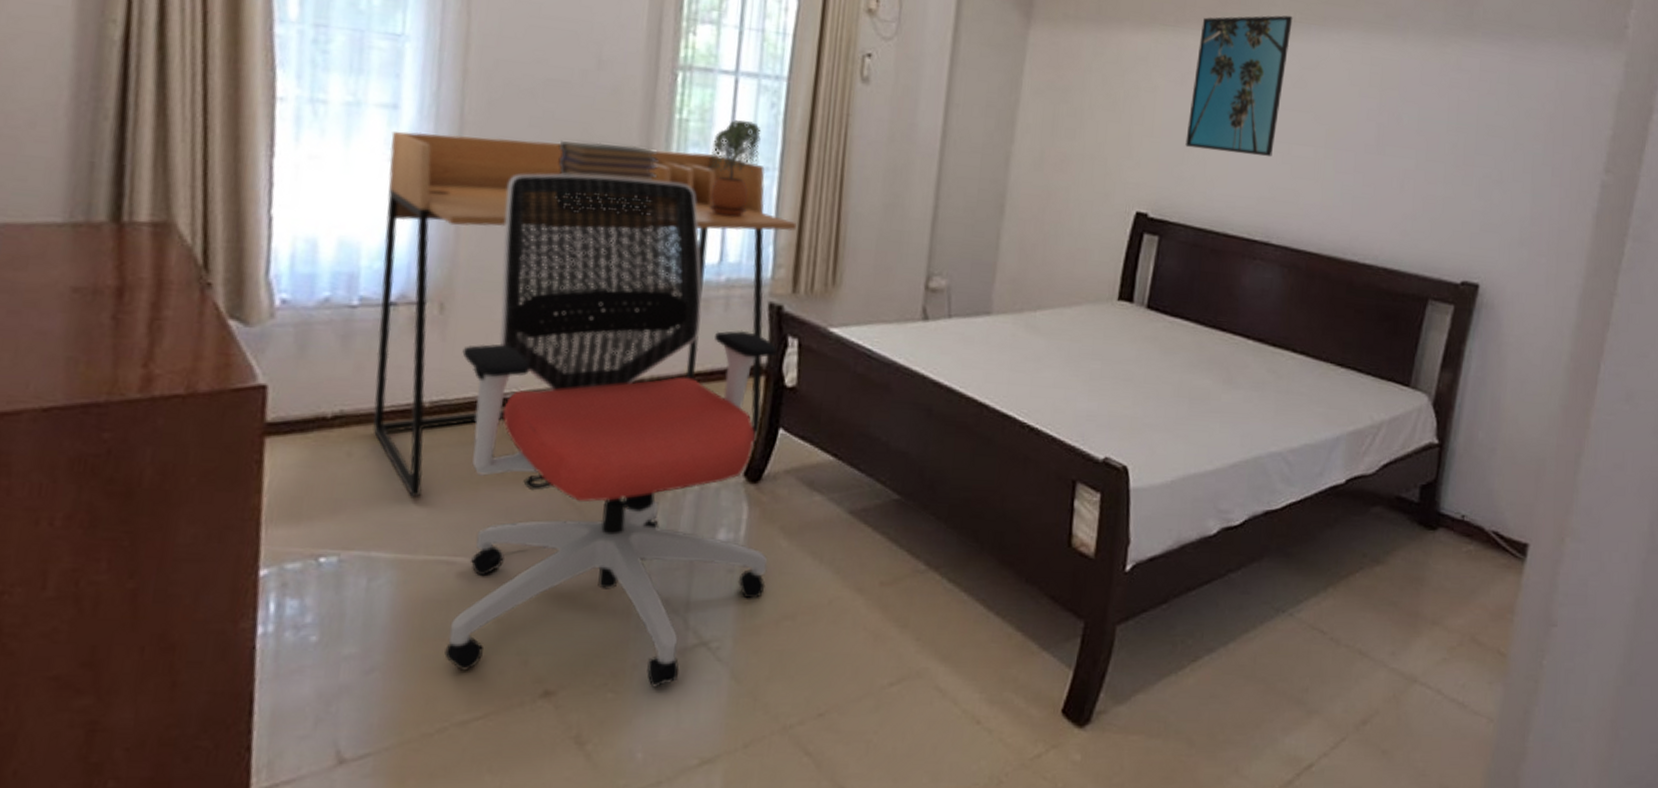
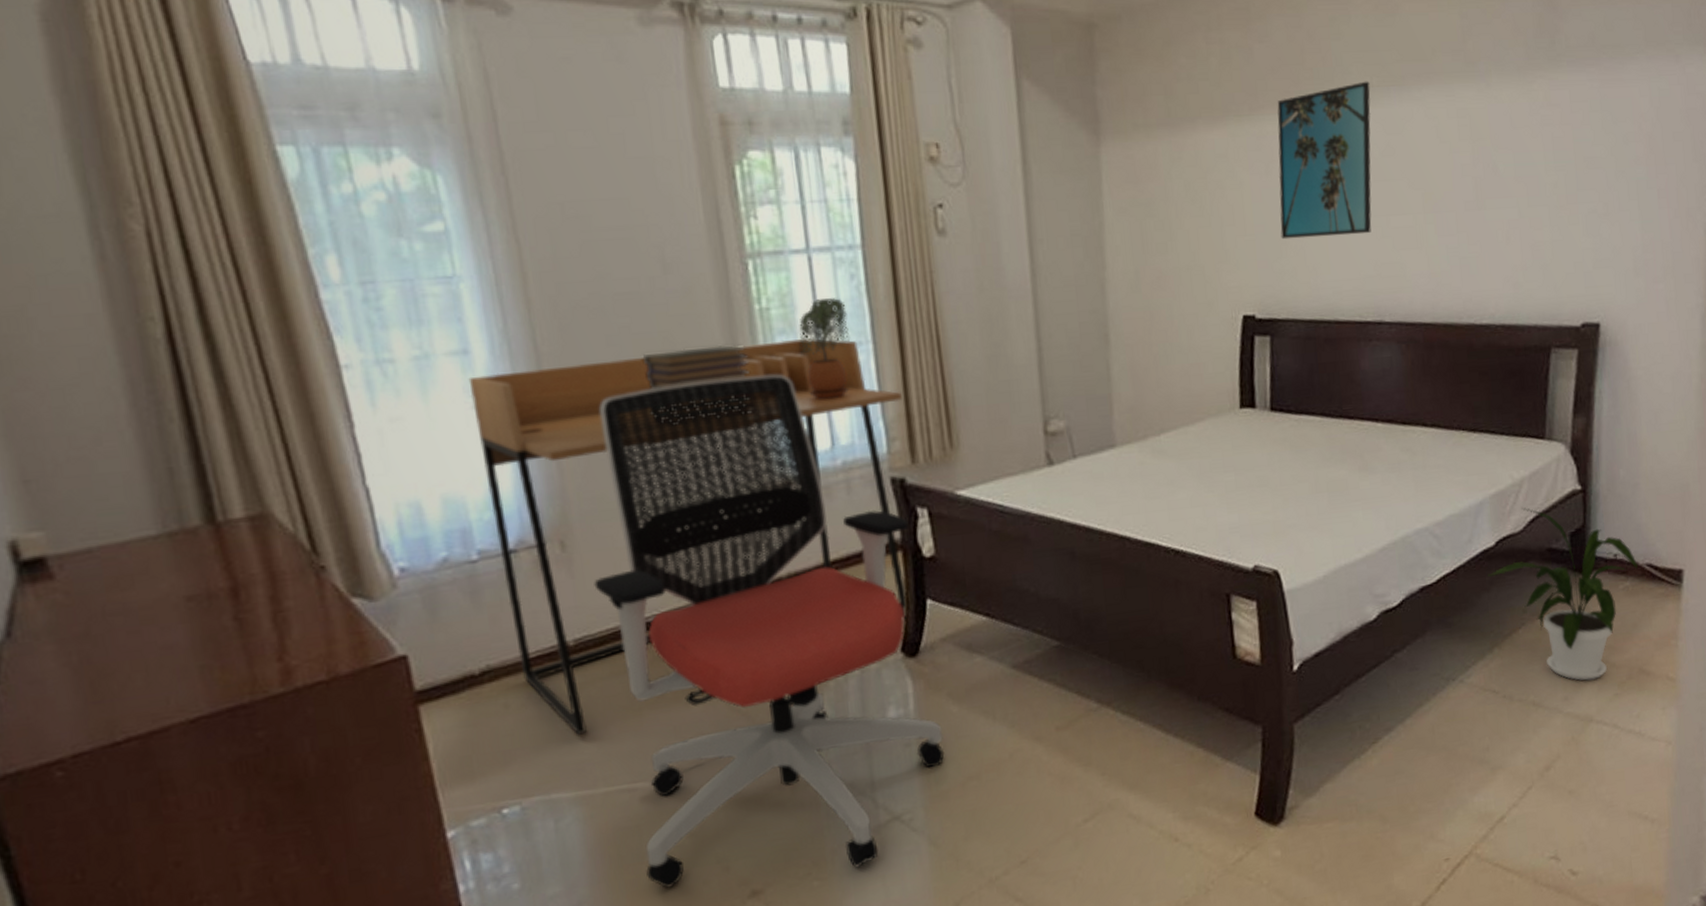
house plant: none [1333,451,1484,639] -> present [1487,508,1638,681]

